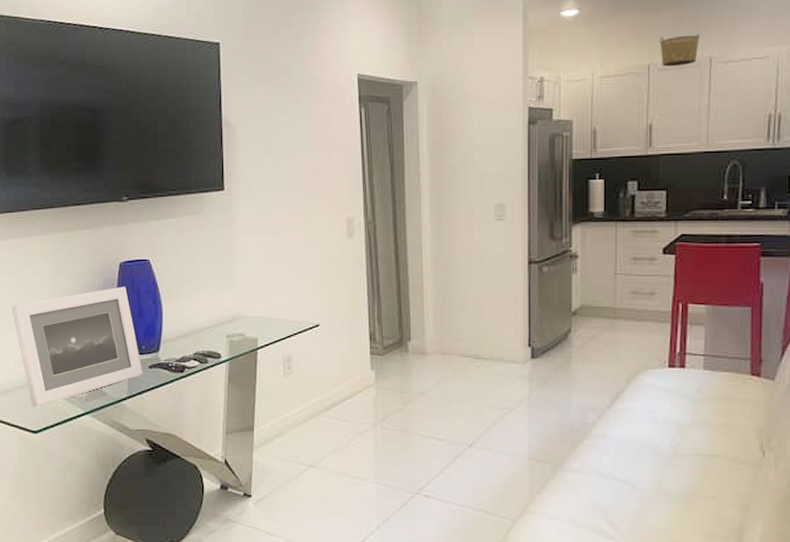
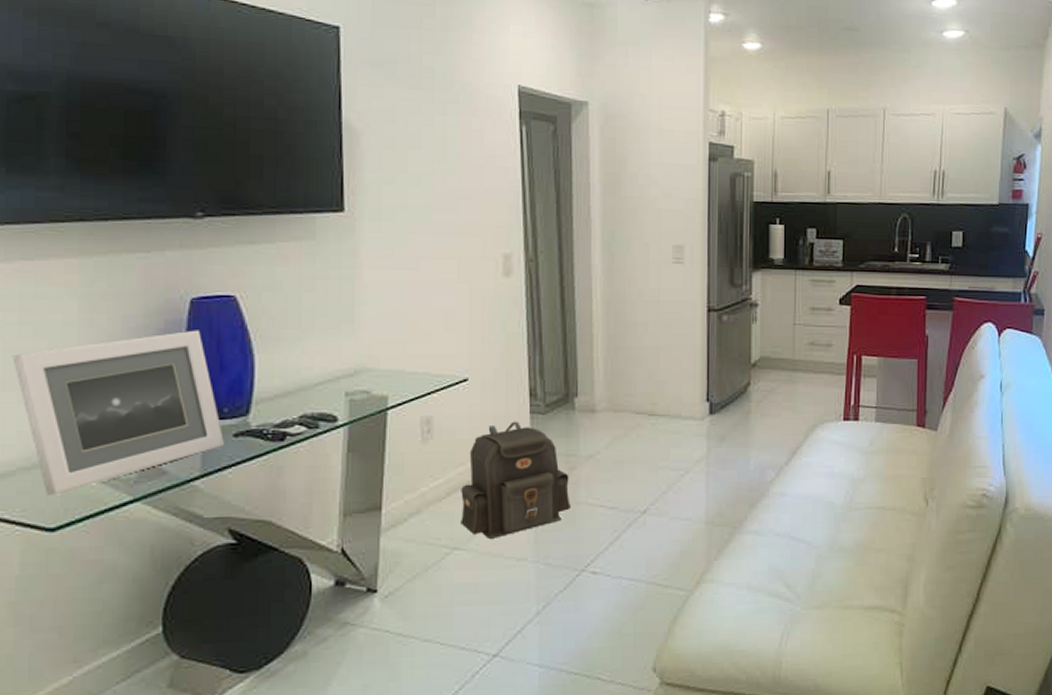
backpack: none [315,361,406,461] -> present [460,421,572,540]
basket: present [659,33,699,67] -> none [838,82,875,115]

